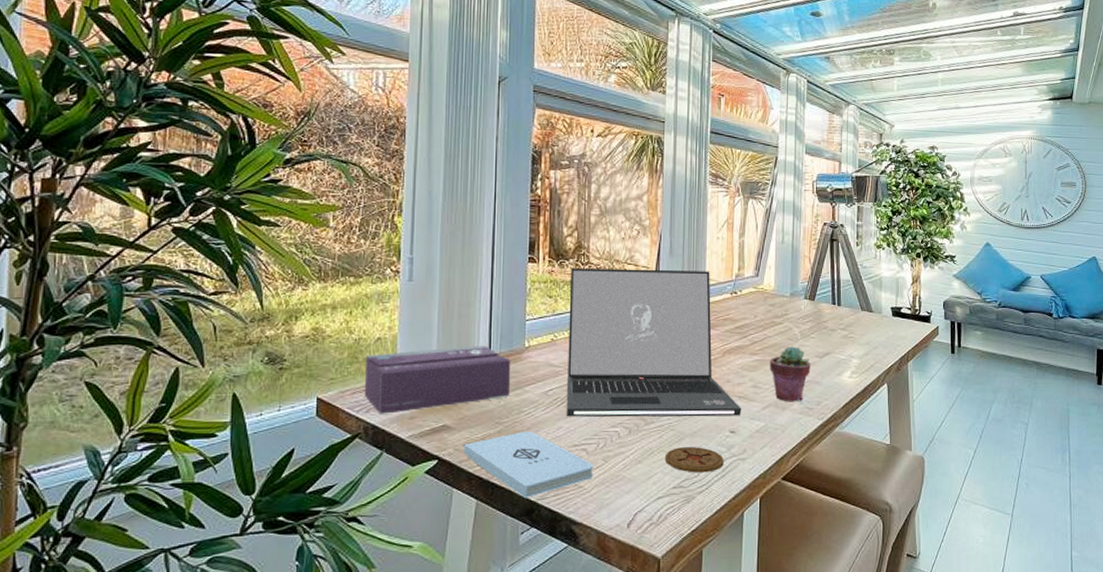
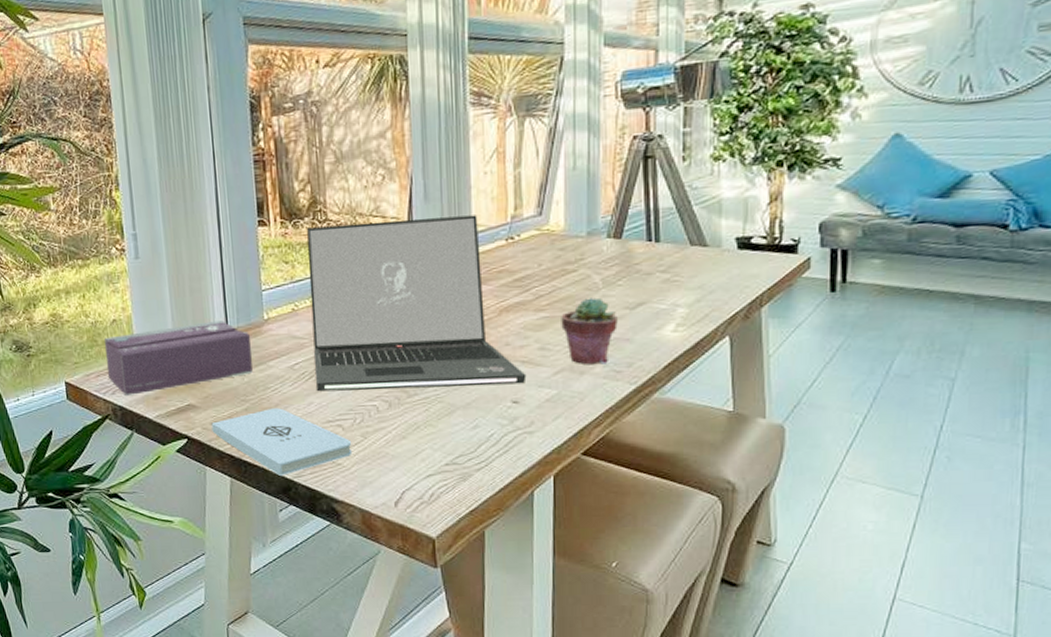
coaster: present [664,447,724,473] -> none [433,420,506,449]

